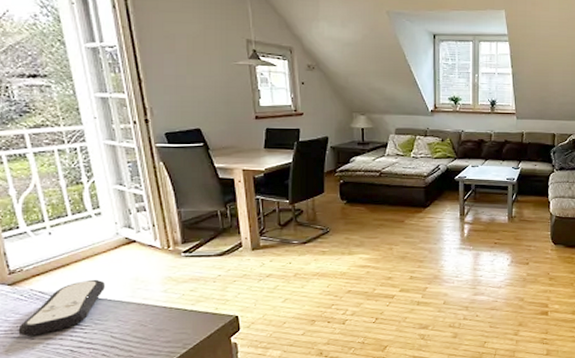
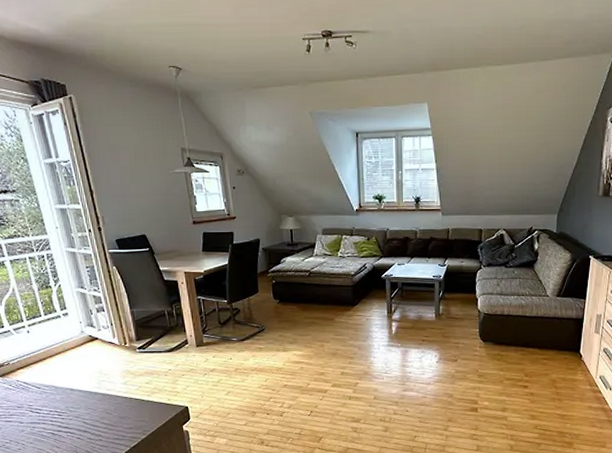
remote control: present [18,279,105,336] -> none [10,372,76,420]

